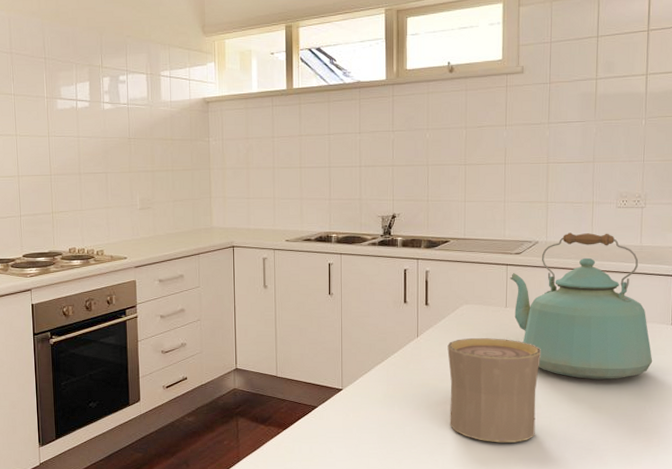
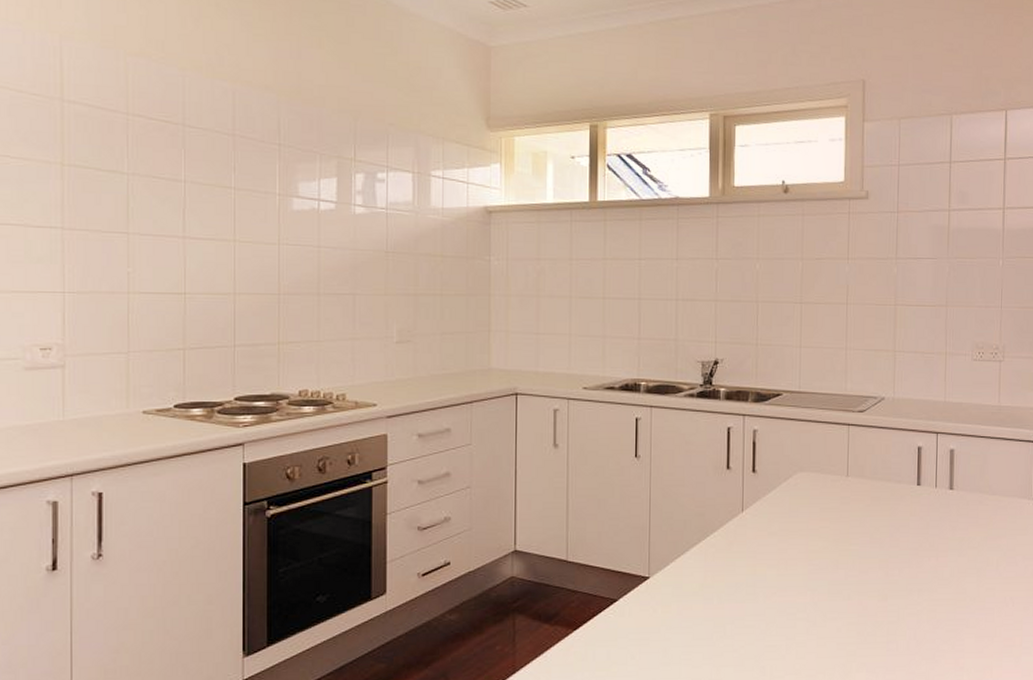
cup: present [447,338,542,443] -> none [778,514,888,644]
kettle: present [510,232,653,380] -> none [852,388,1014,565]

